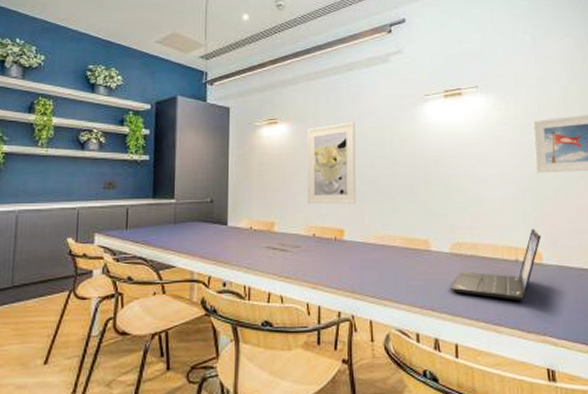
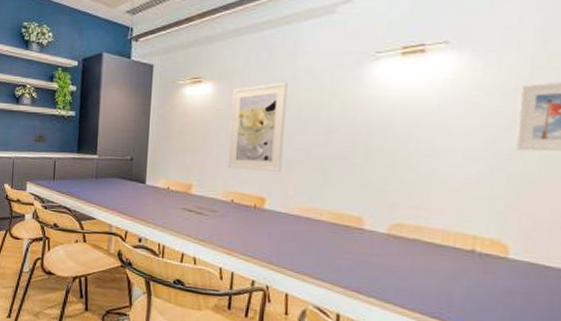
laptop: present [450,228,542,300] -> none [382,215,512,296]

